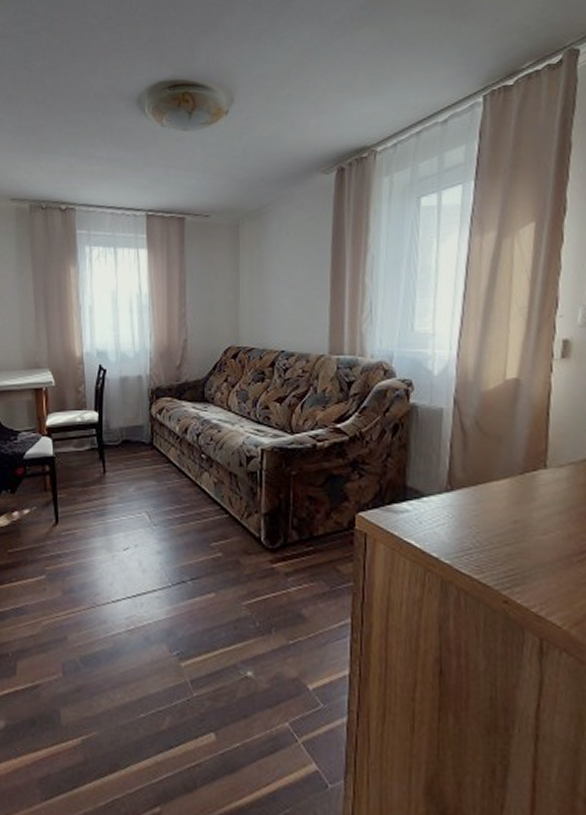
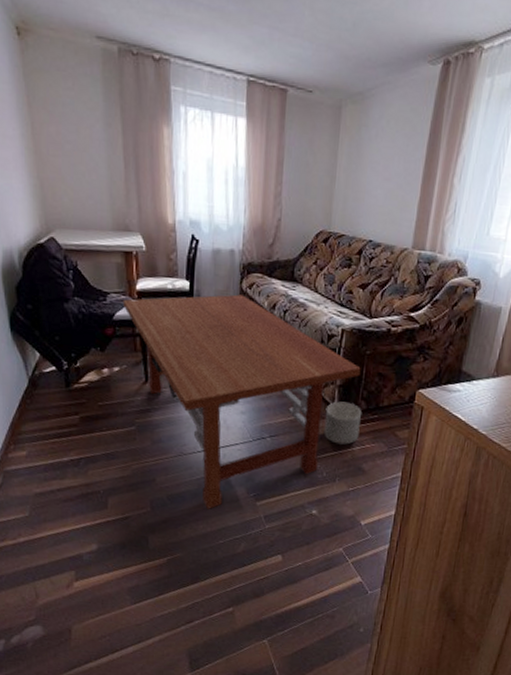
coffee table: none [33,421,287,673] -> present [122,294,361,509]
planter: none [252,533,294,585] -> present [323,401,361,445]

